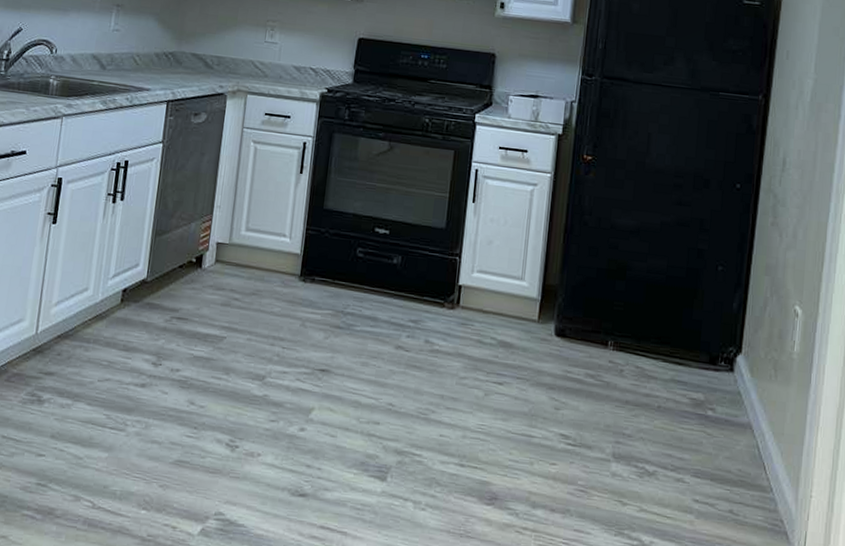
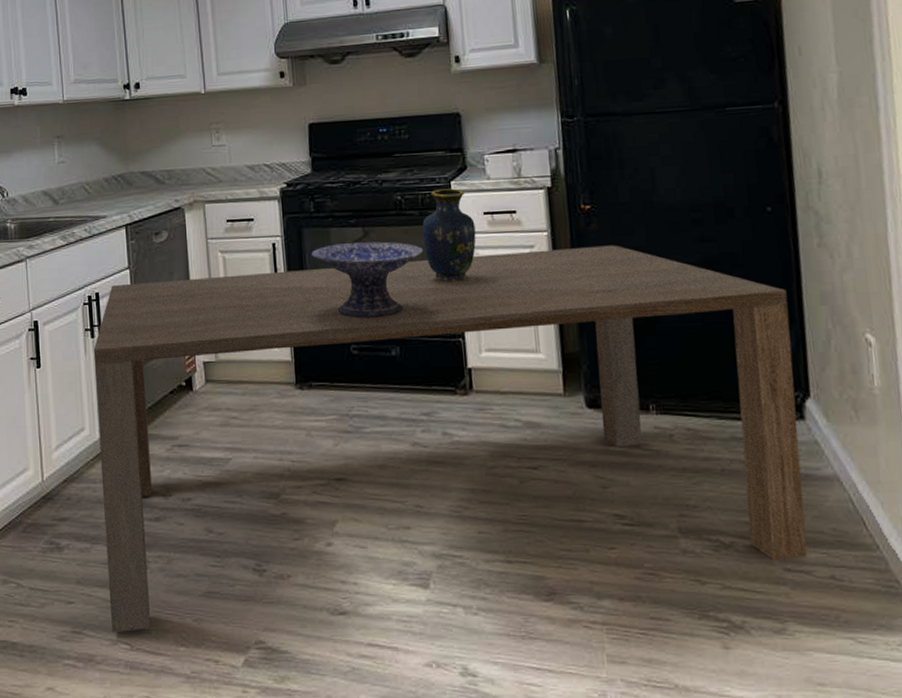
dining table: none [77,156,739,492] -> present [93,245,808,633]
decorative bowl: none [338,153,440,227] -> present [312,241,424,318]
vase: none [440,119,490,206] -> present [422,188,476,282]

